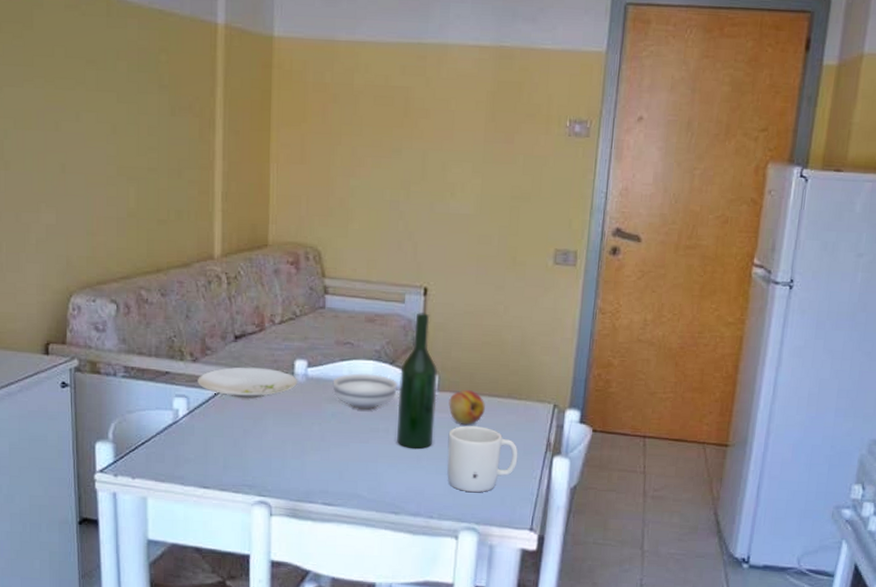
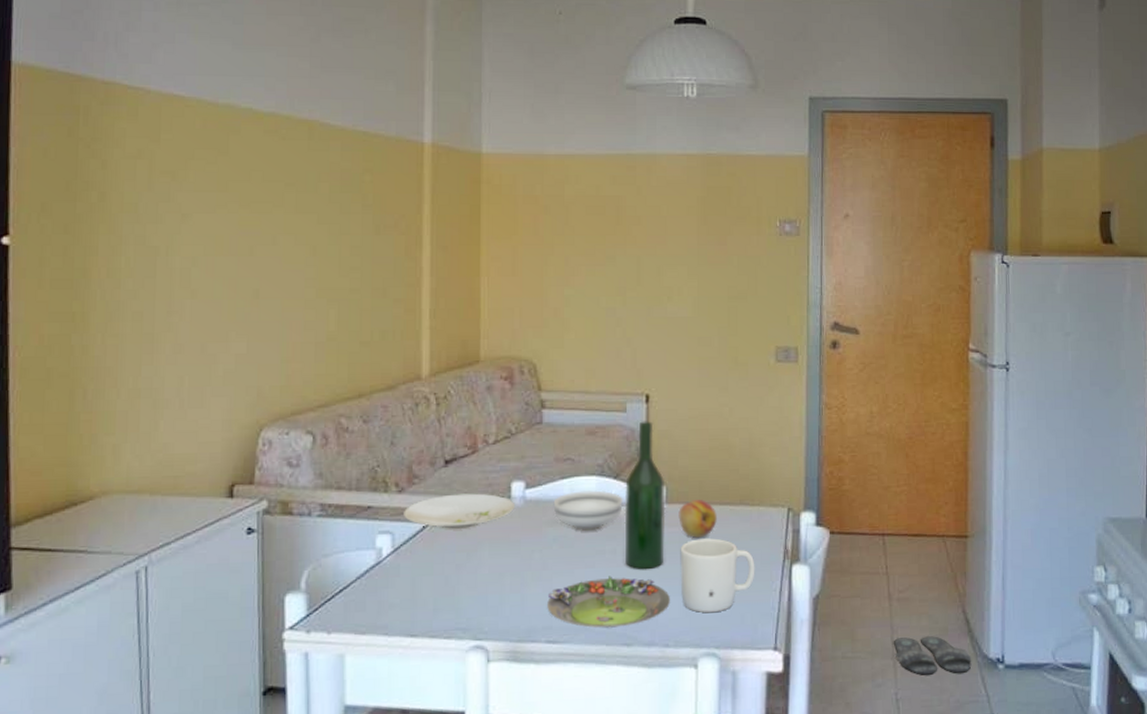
salad plate: none [324,451,436,497] -> present [547,576,670,628]
slippers: none [643,531,718,568] -> present [894,636,972,675]

